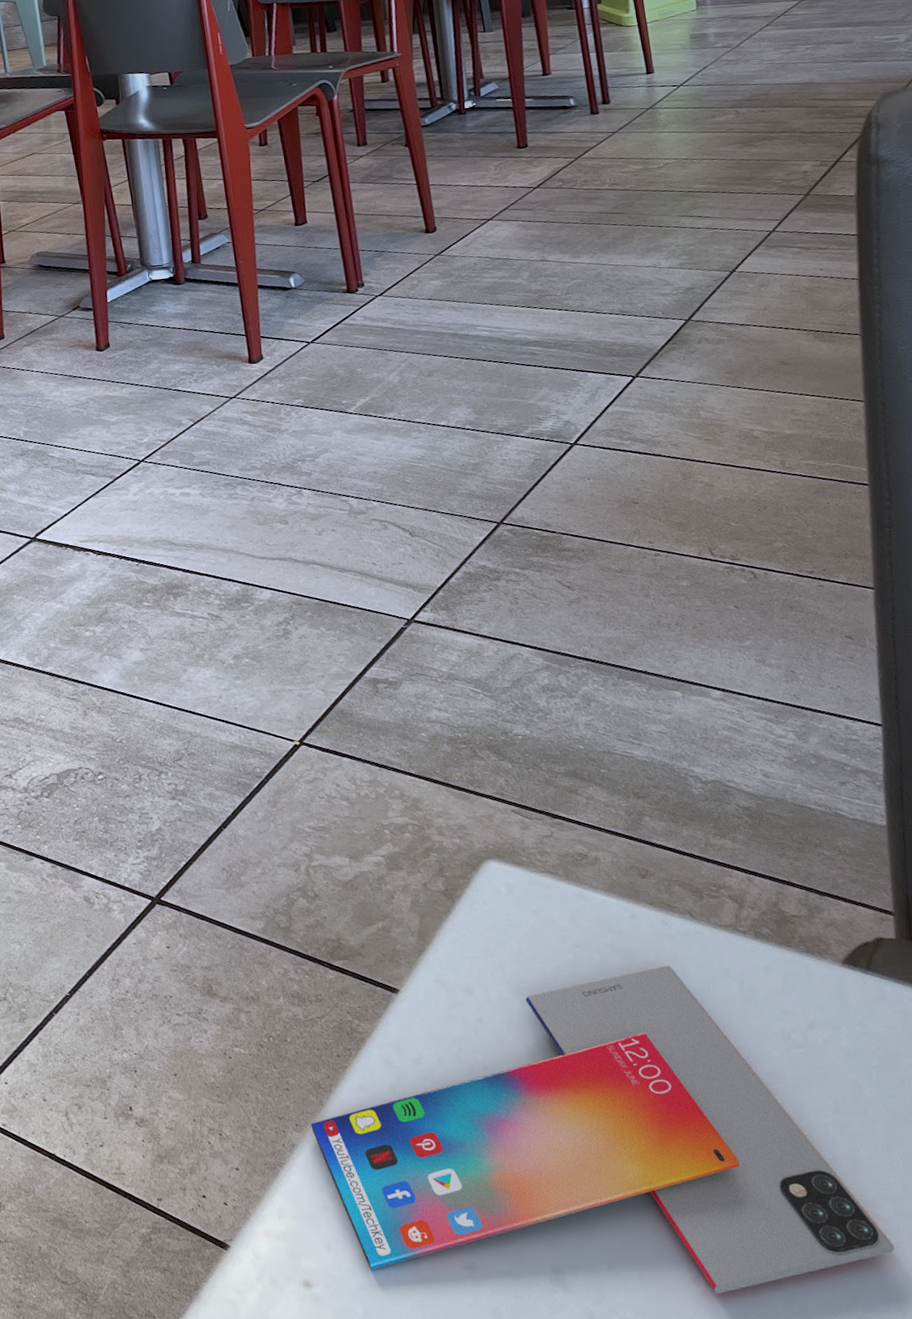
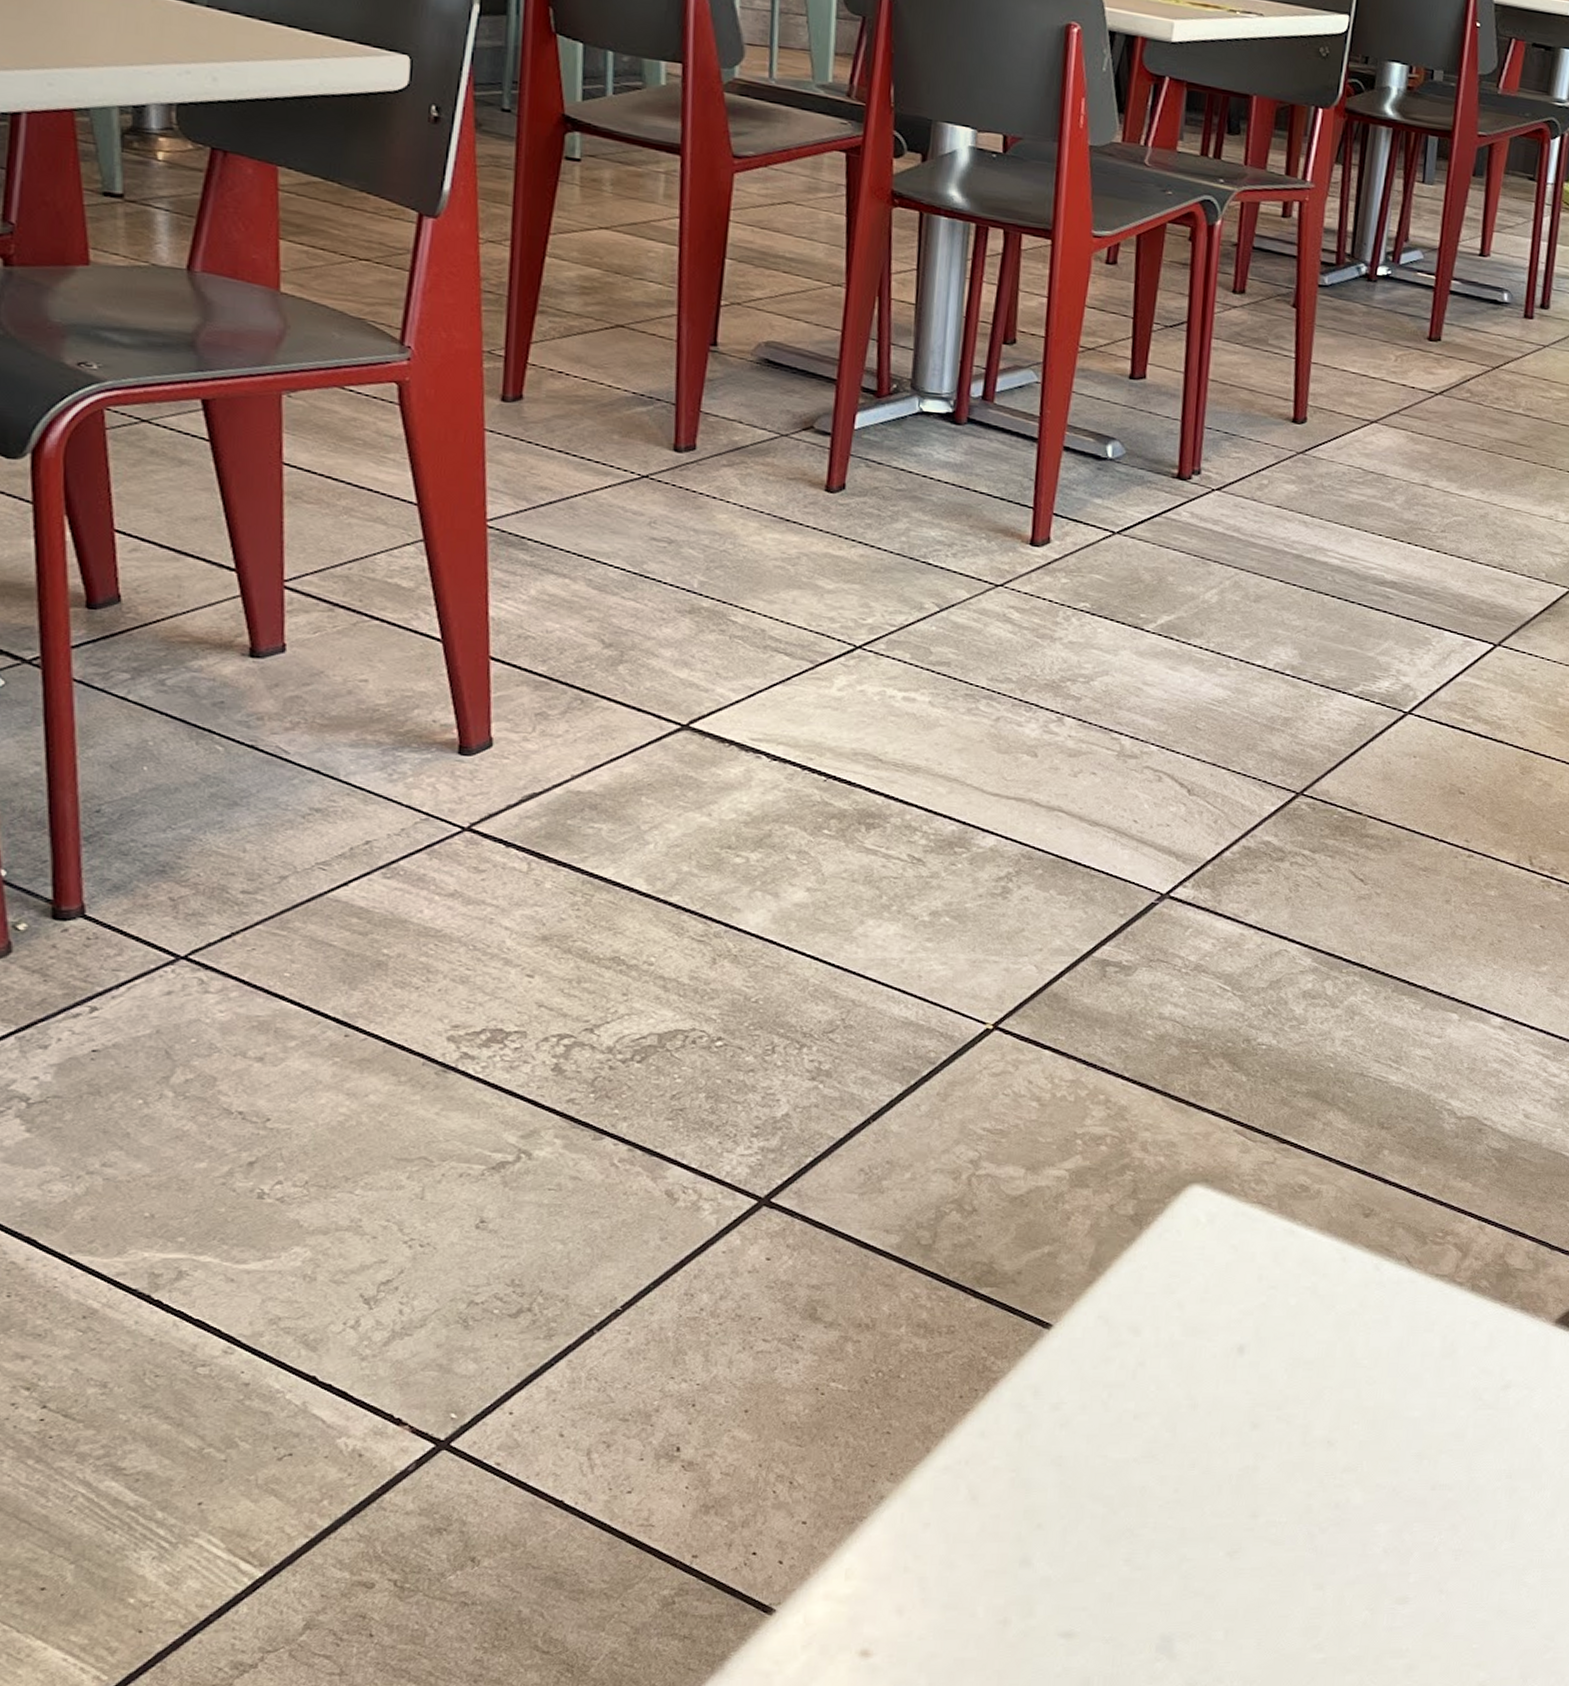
smartphone: present [310,965,895,1294] -> none [908,1314,1532,1662]

